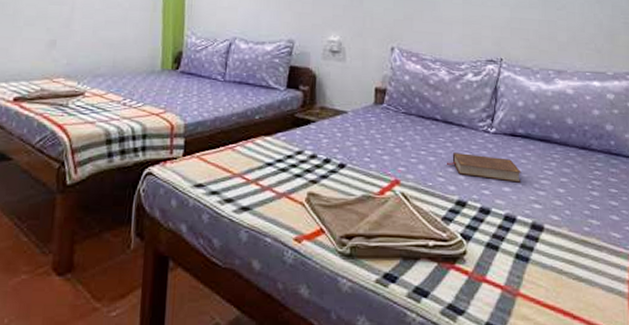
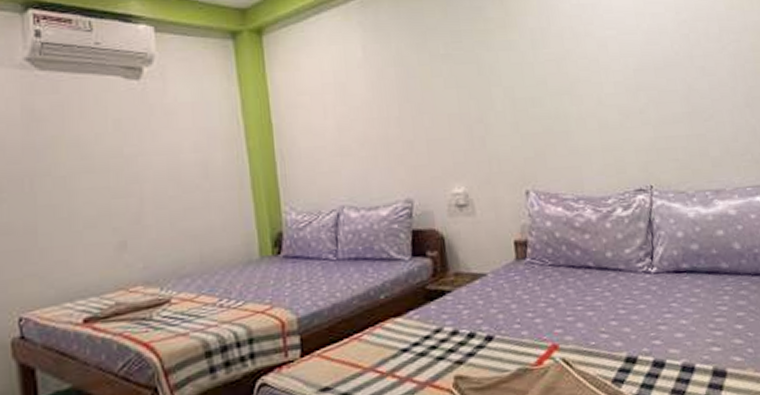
book: present [447,153,522,183] -> none [608,299,695,327]

